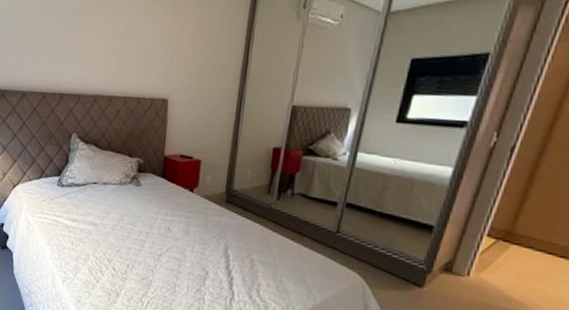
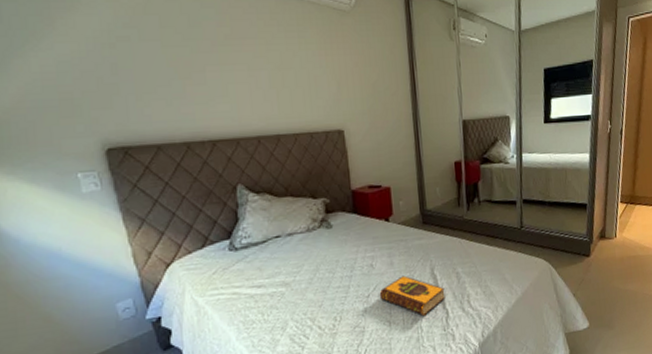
hardback book: none [170,246,235,291] -> present [379,275,445,317]

